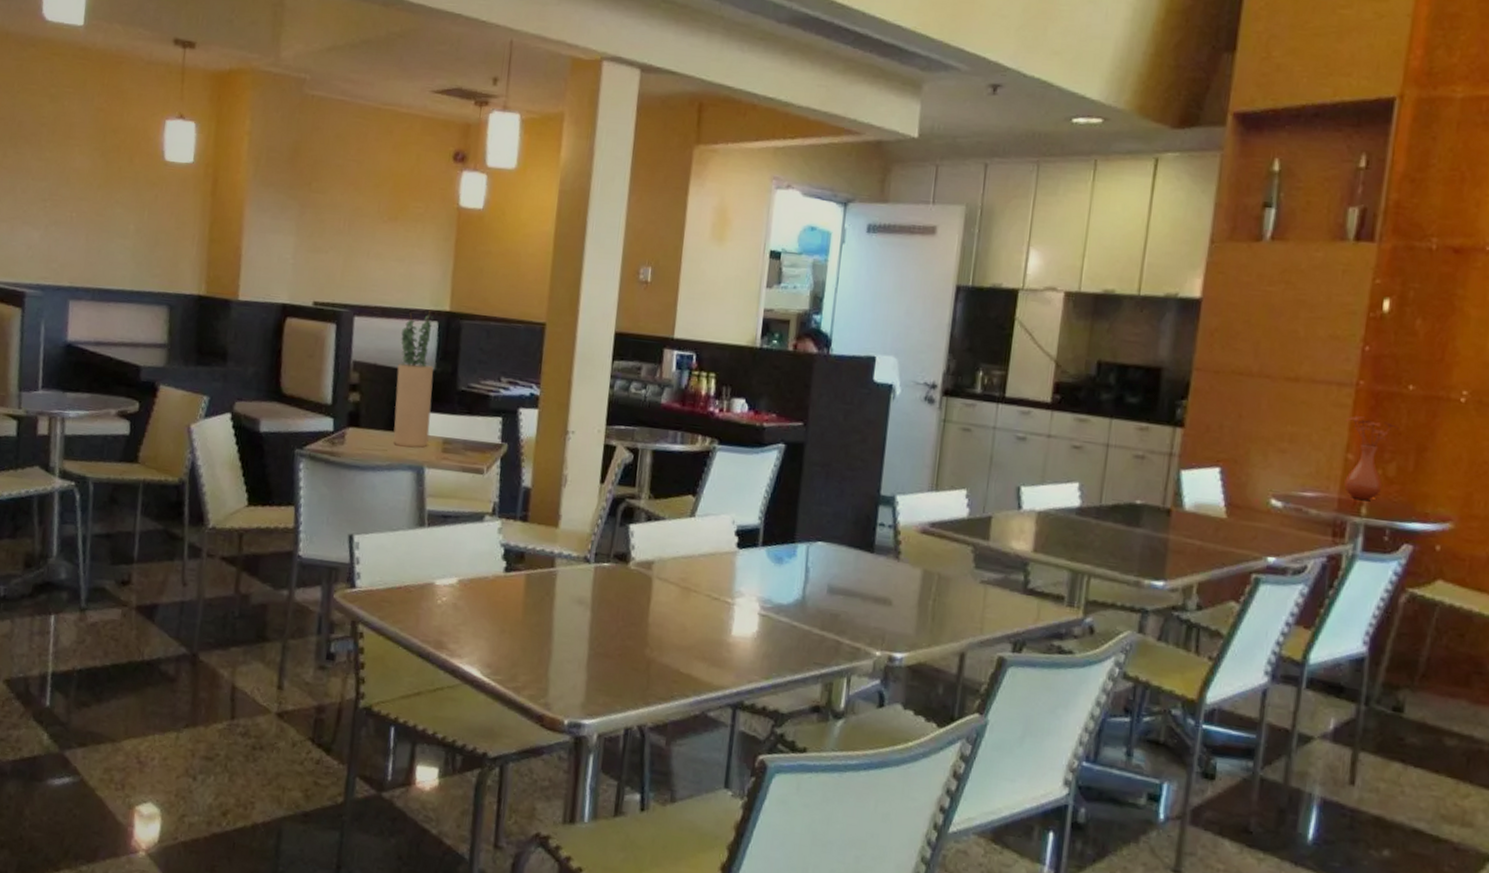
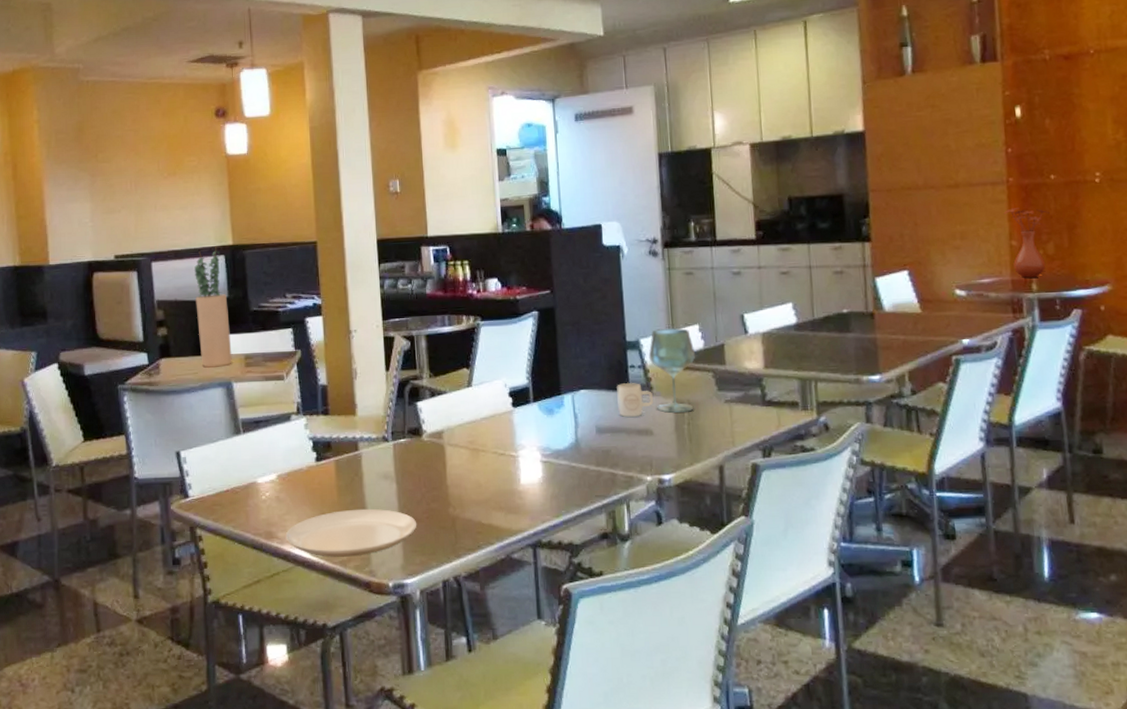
plate: none [456,631,607,685] -> present [285,508,417,557]
mug: none [857,541,900,583] -> present [617,382,653,418]
wine glass: none [901,487,957,587] -> present [648,328,696,413]

